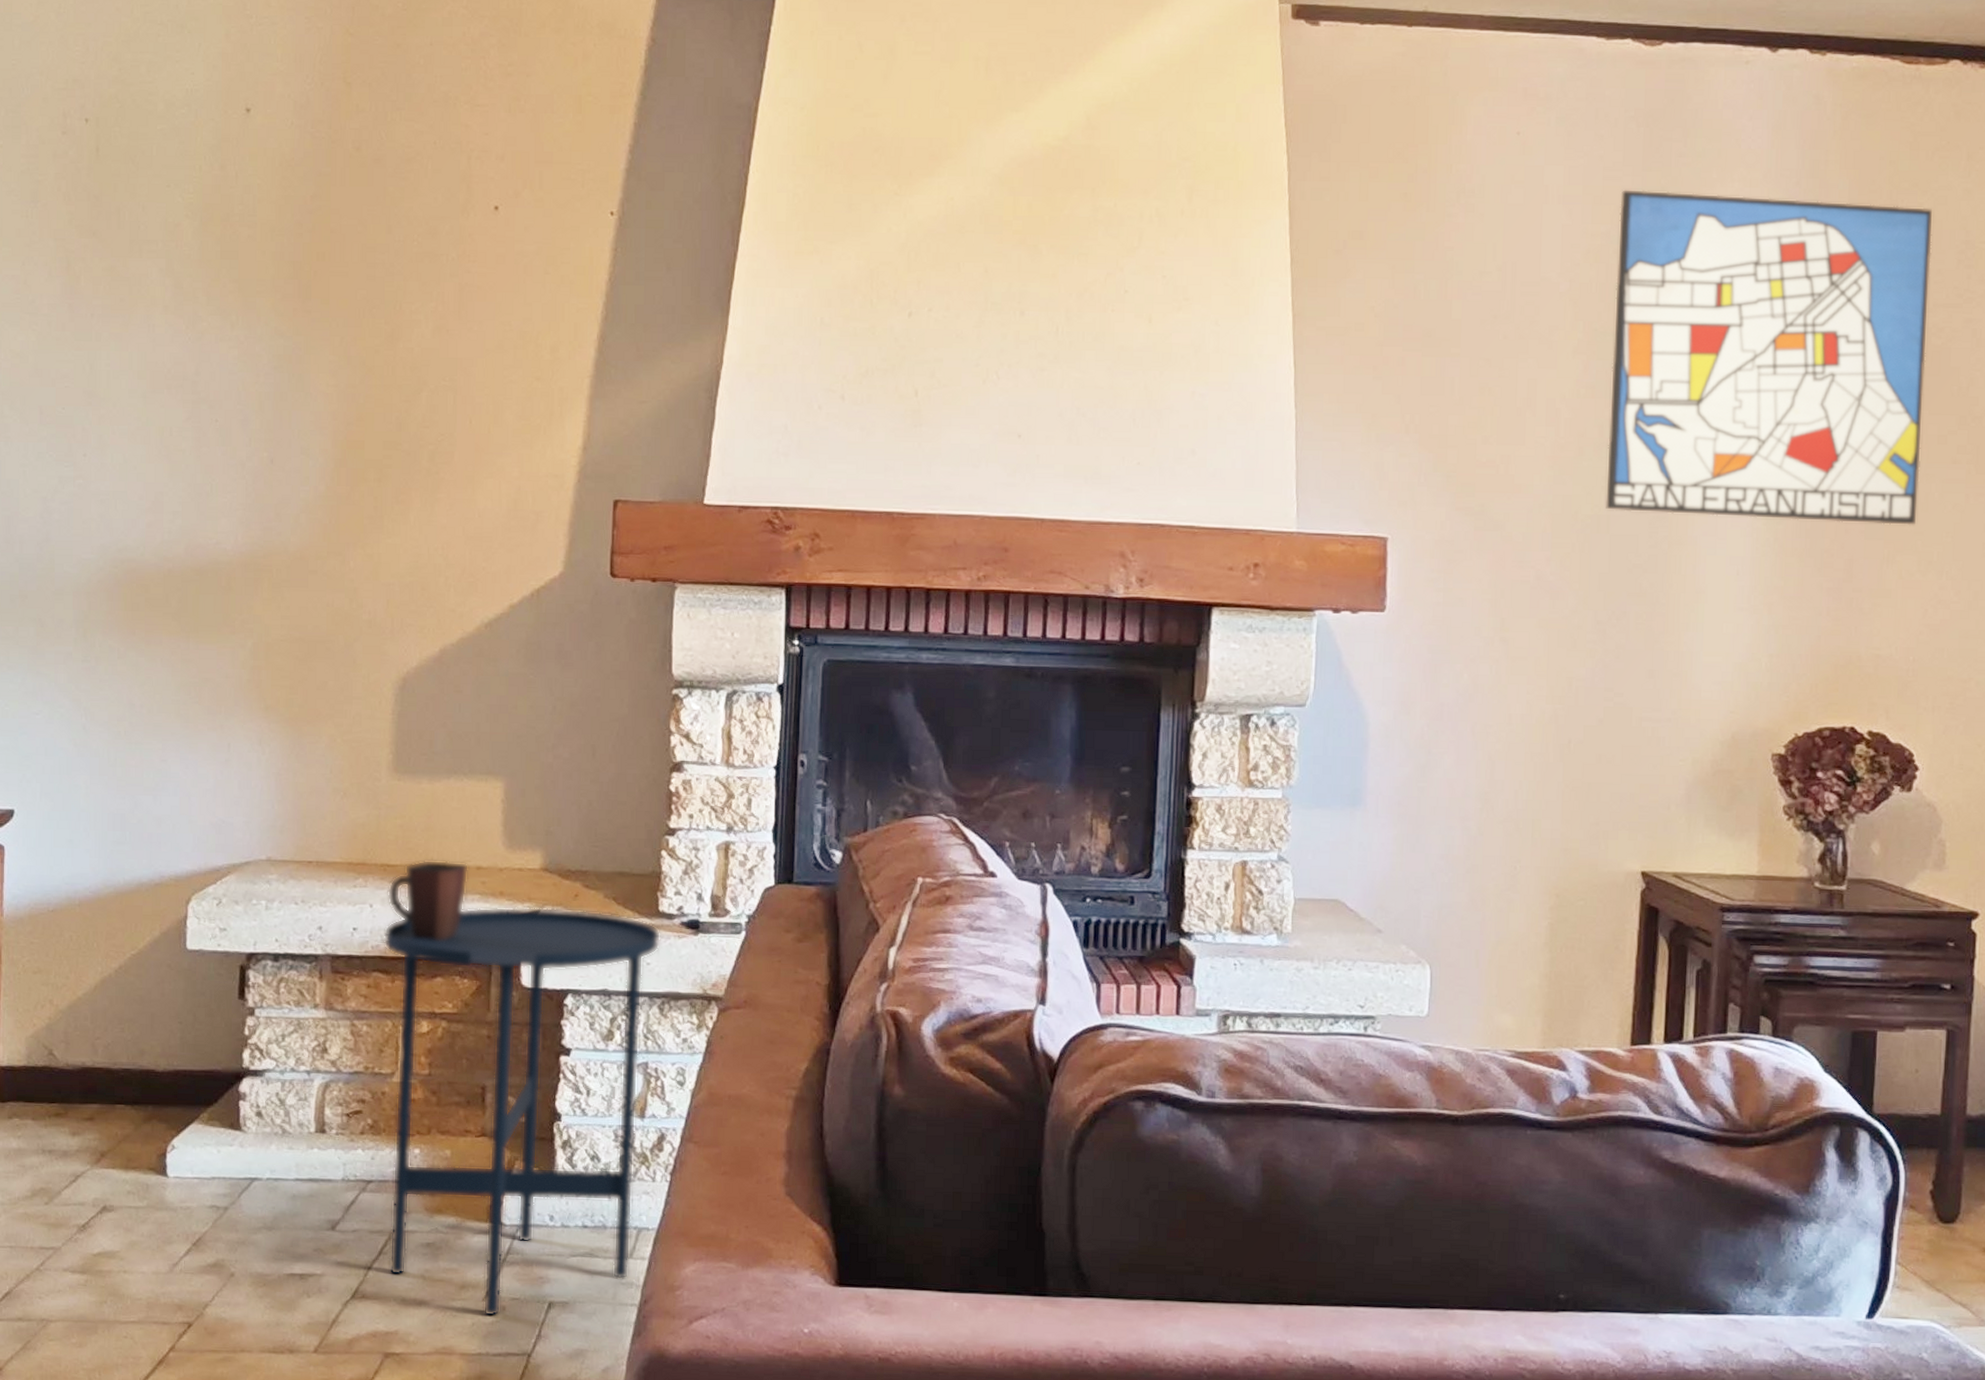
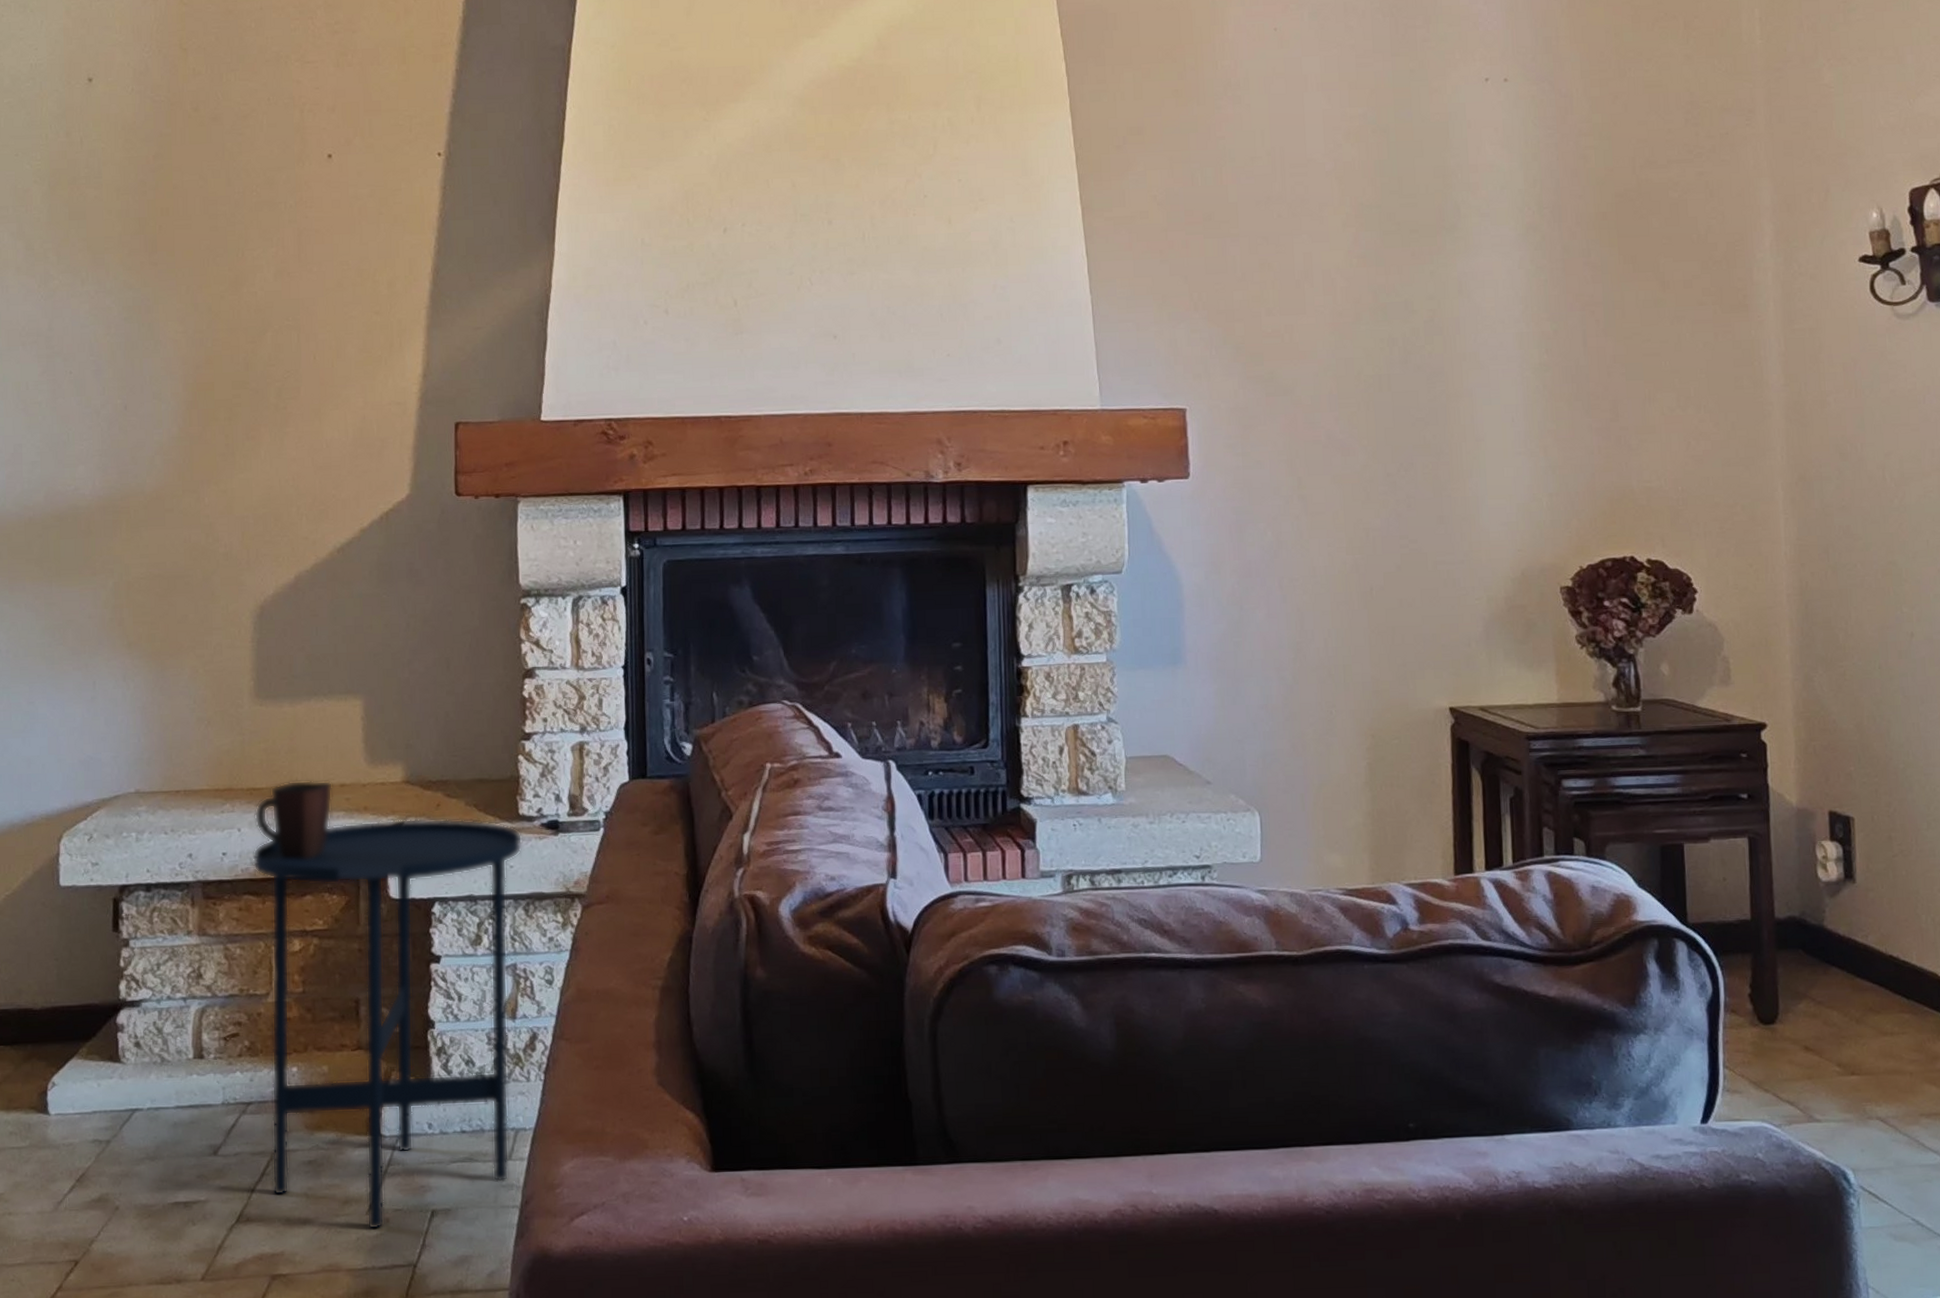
wall art: present [1606,190,1932,525] -> none [1374,74,1672,370]

